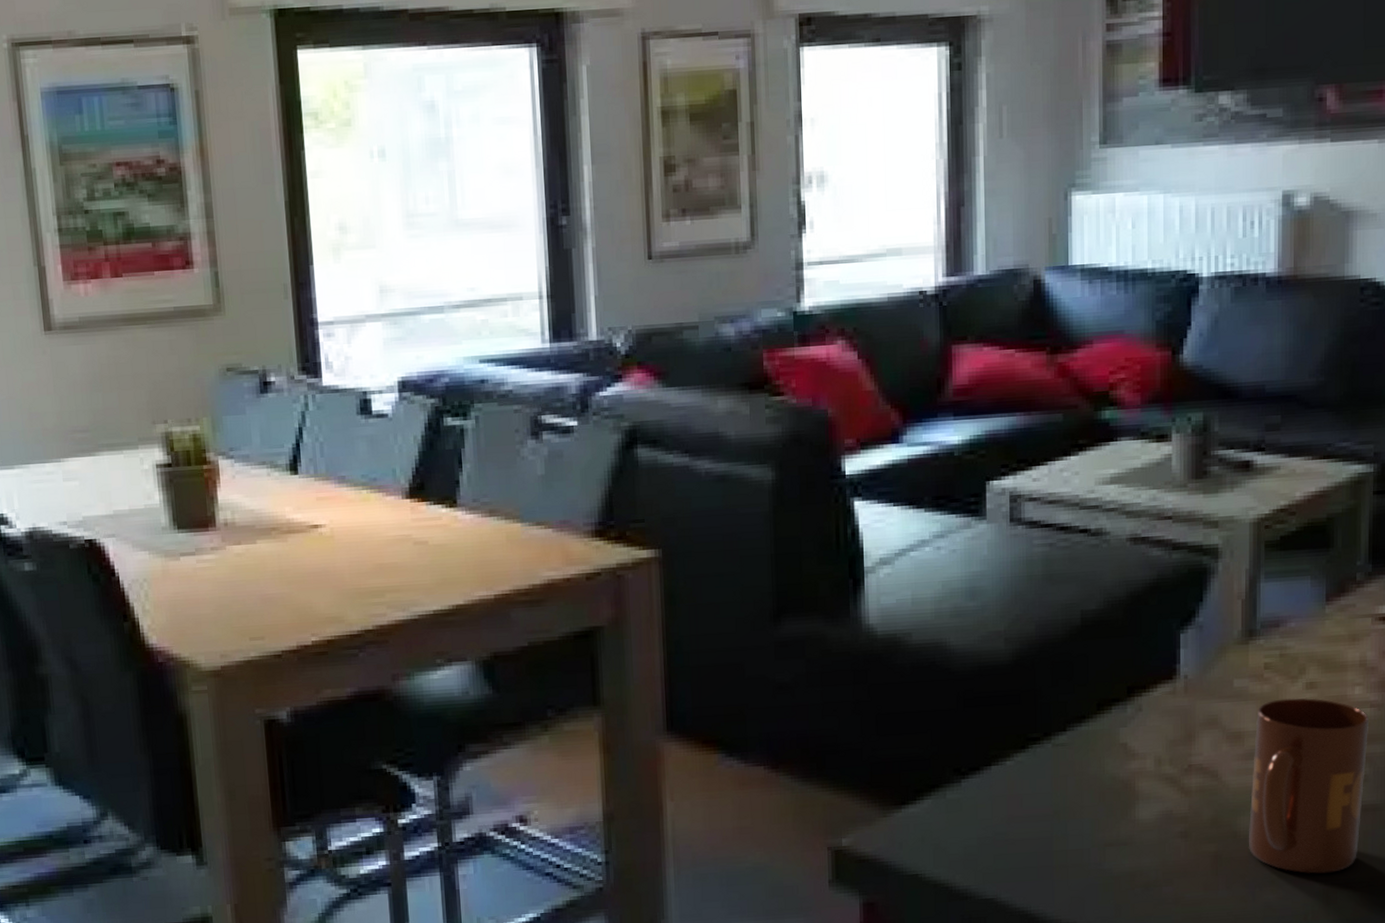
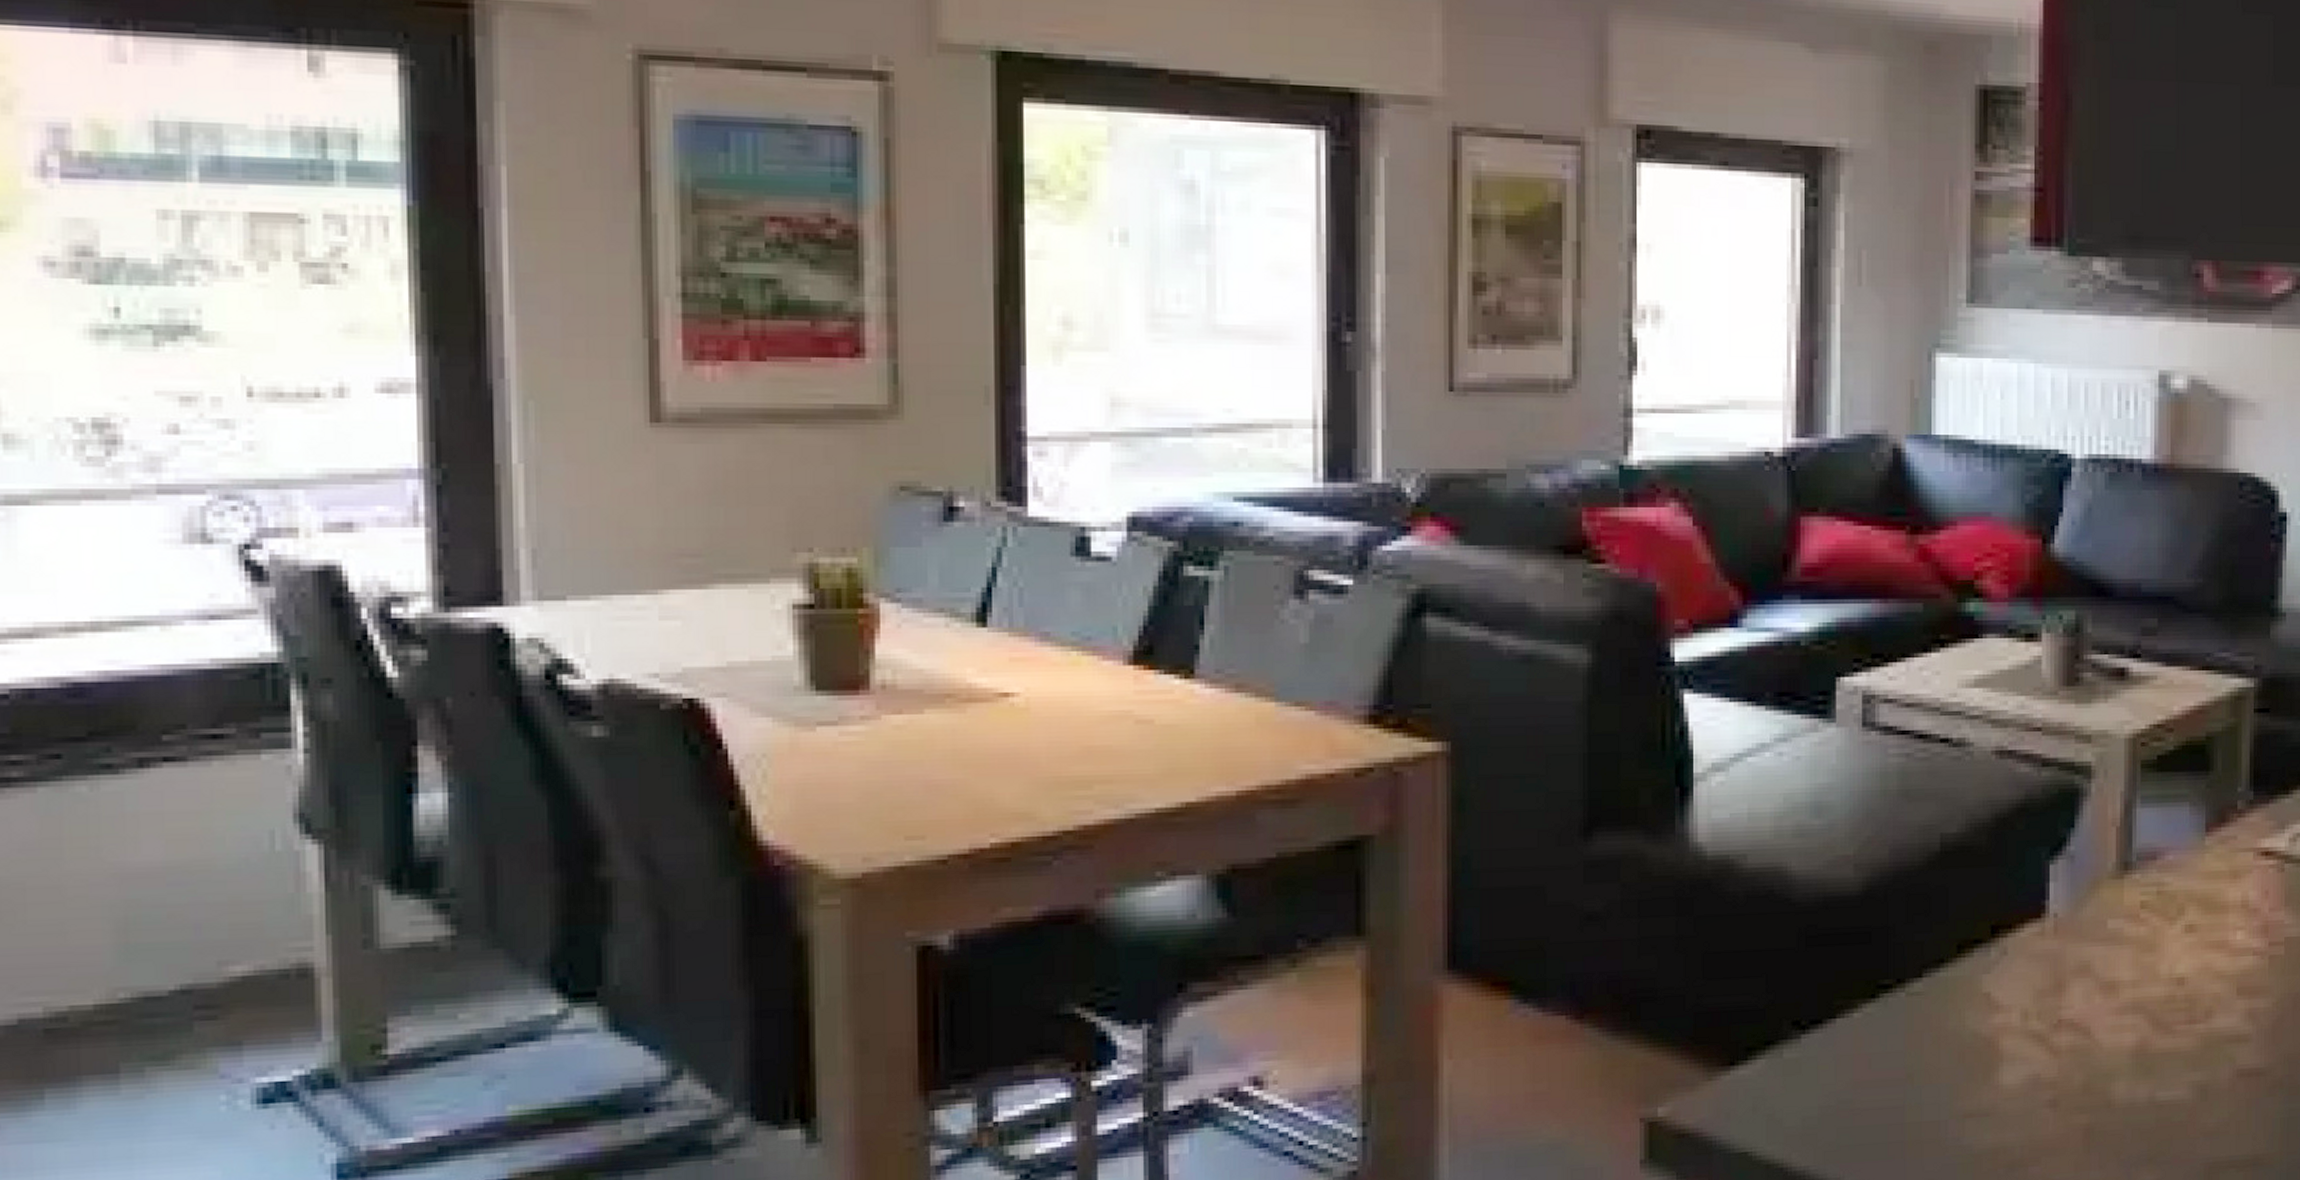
mug: present [1249,698,1370,874] -> none [2124,942,2252,1151]

